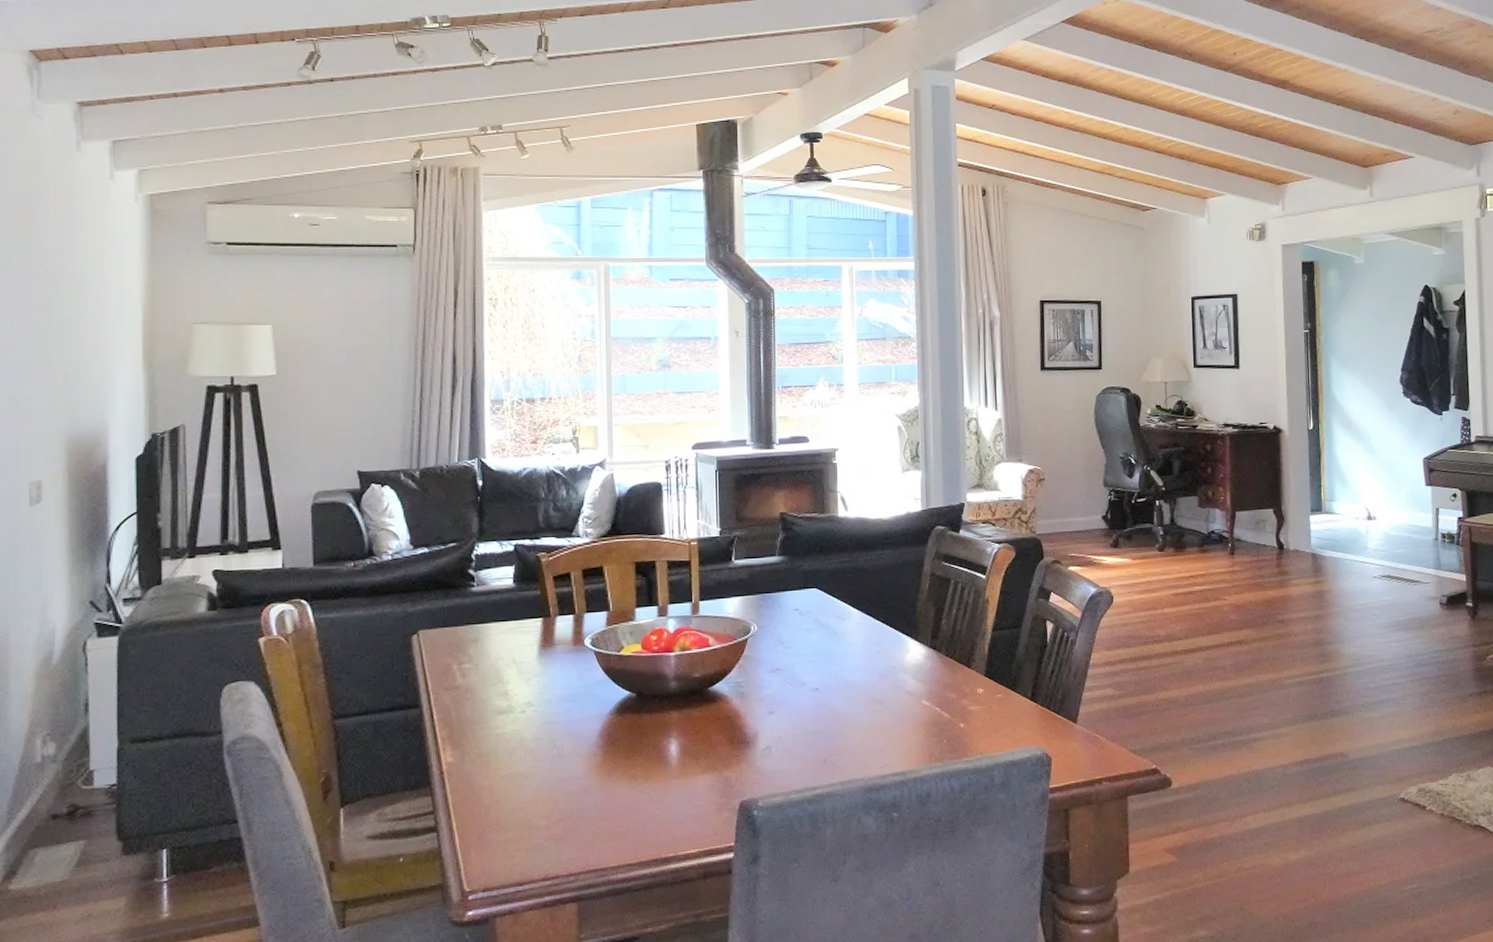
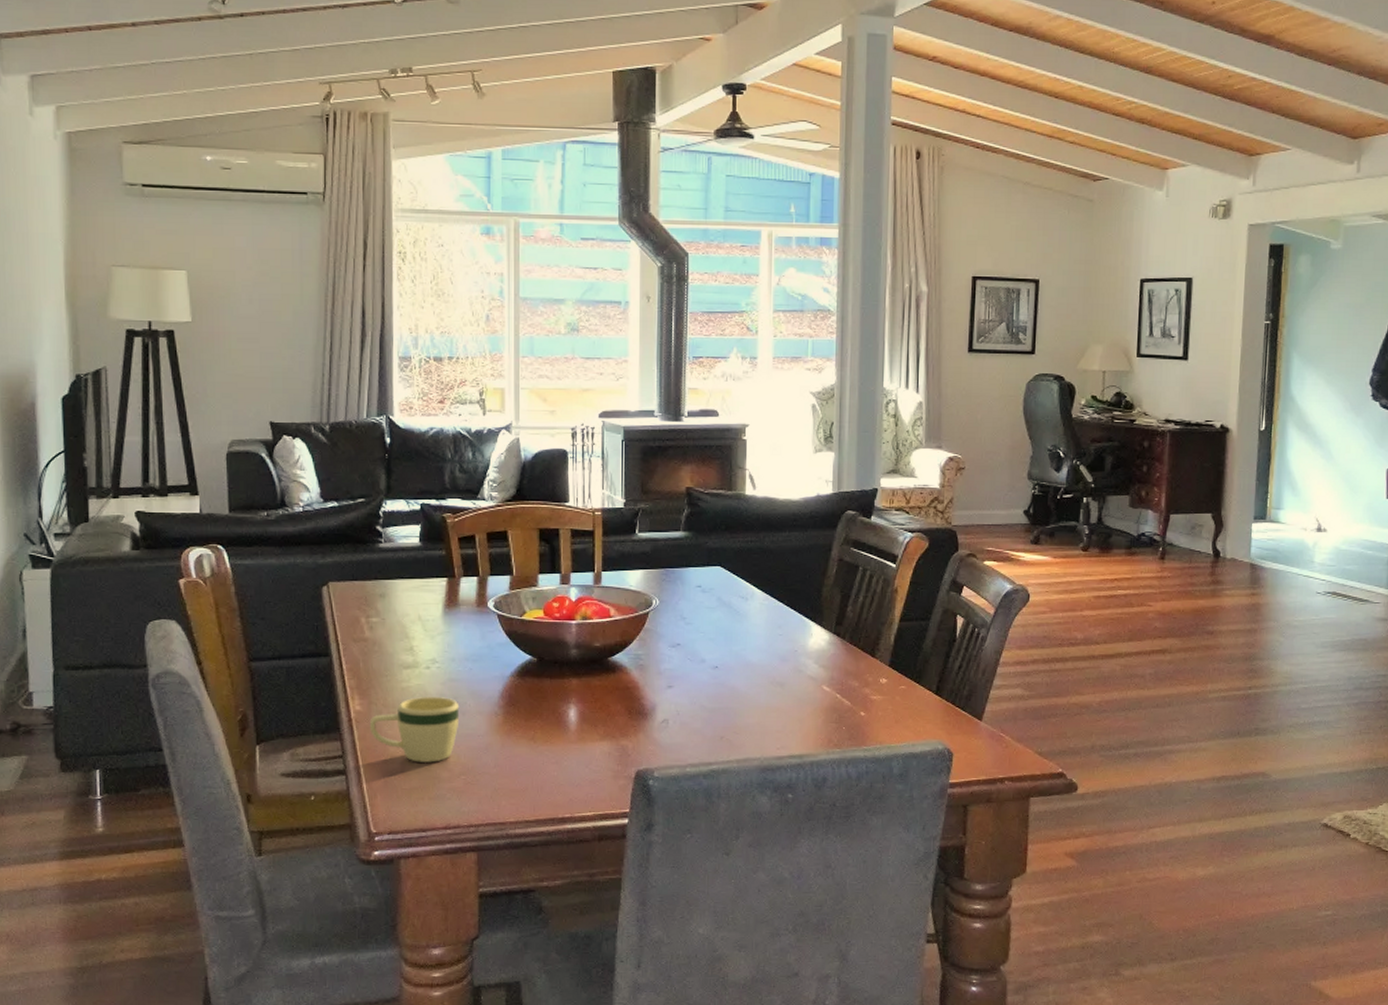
mug: none [462,741,557,812] -> present [369,697,460,762]

